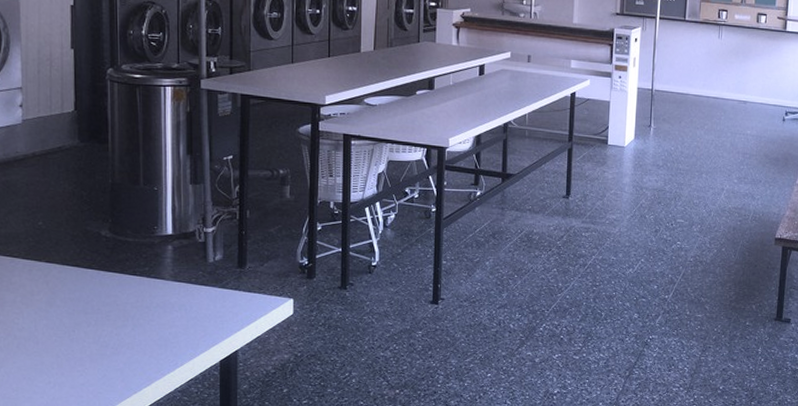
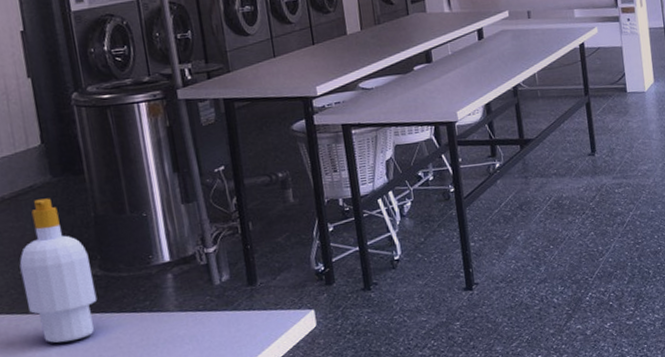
soap bottle: none [40,160,103,293] -> present [19,198,98,343]

